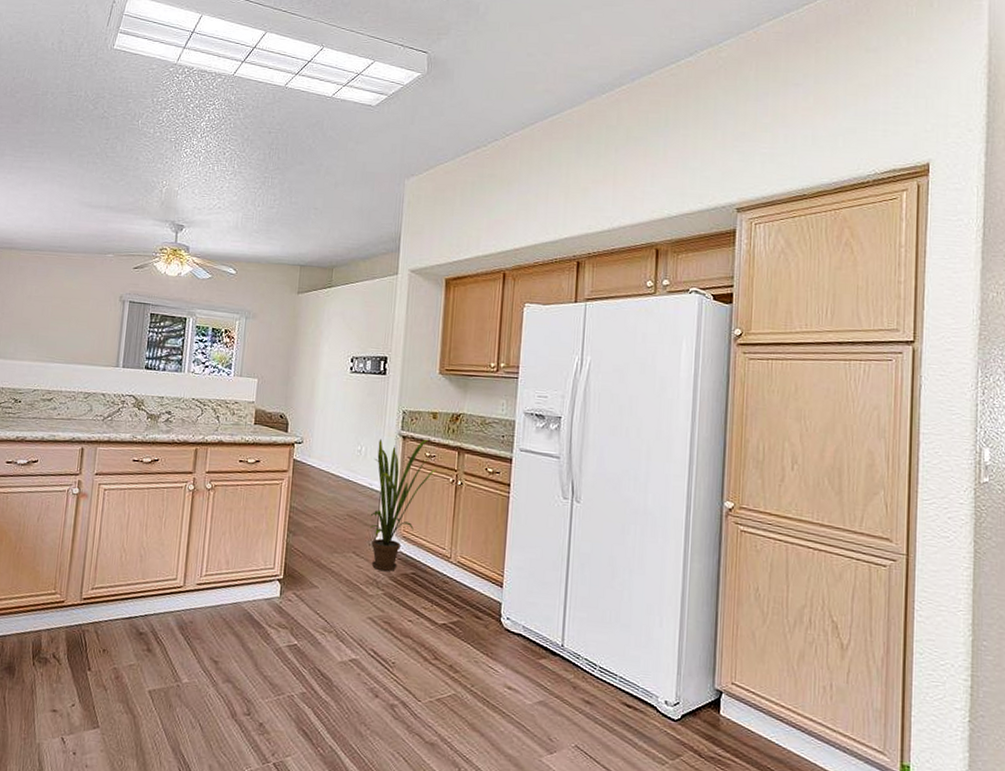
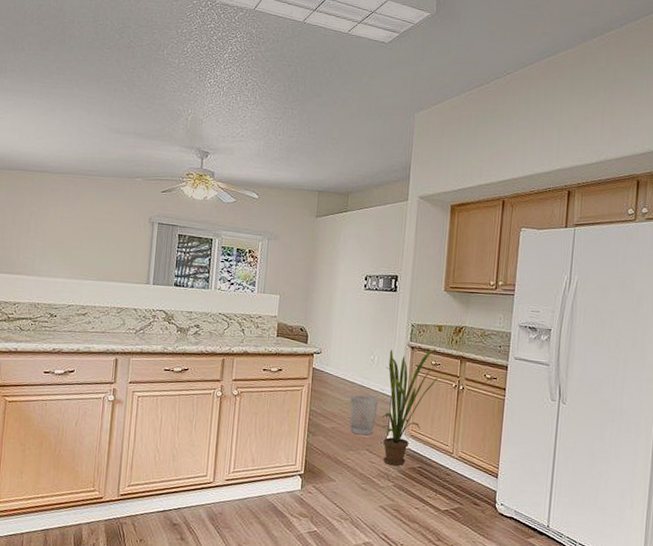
wastebasket: none [334,490,366,536] -> present [350,395,379,435]

